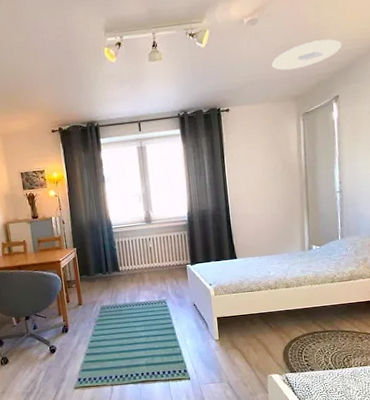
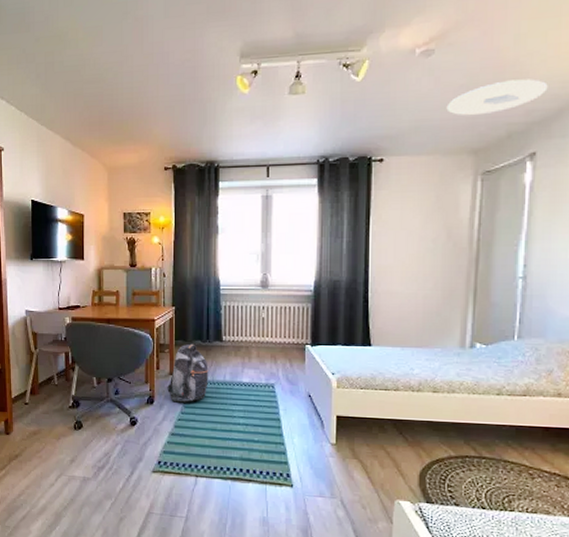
backpack: none [78,276,112,328] -> present [167,343,209,403]

